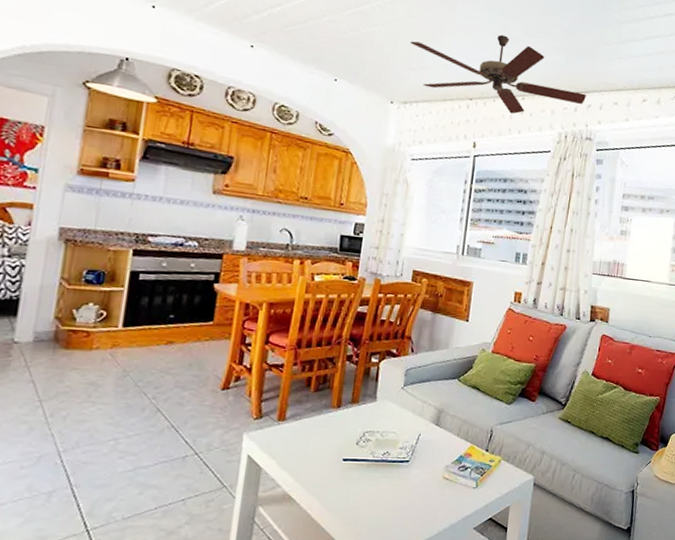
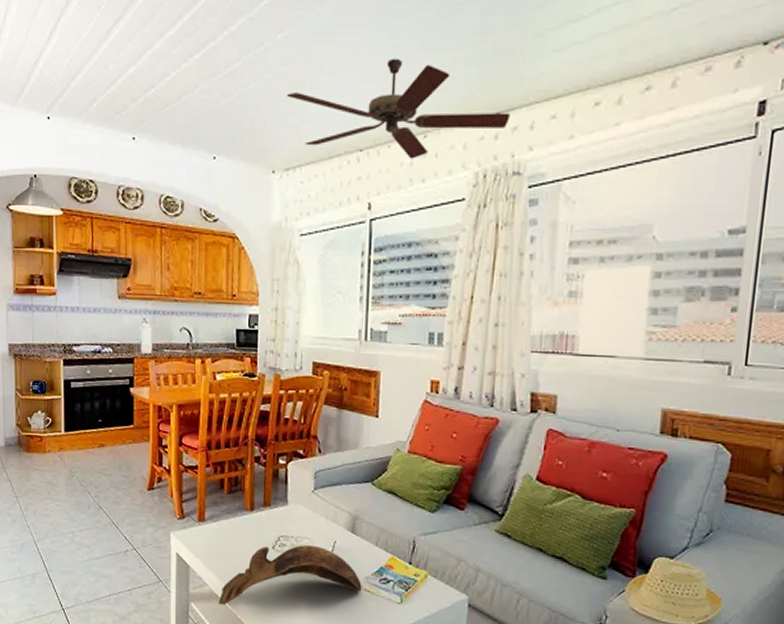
decorative bowl: none [292,438,442,506] -> present [219,544,362,605]

